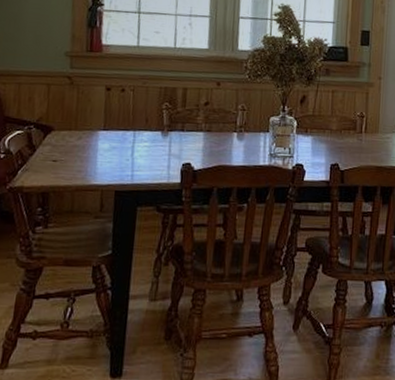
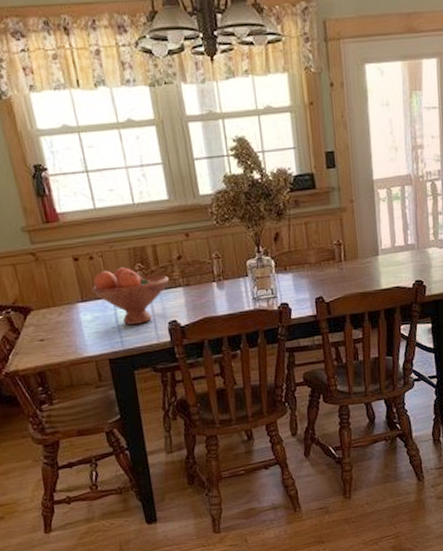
fruit bowl: none [116,103,192,161] -> present [92,267,169,325]

